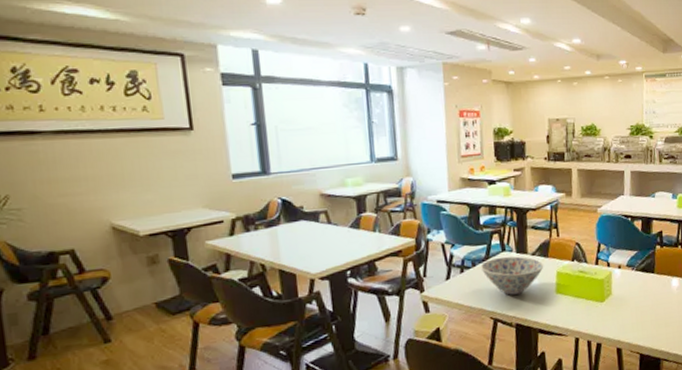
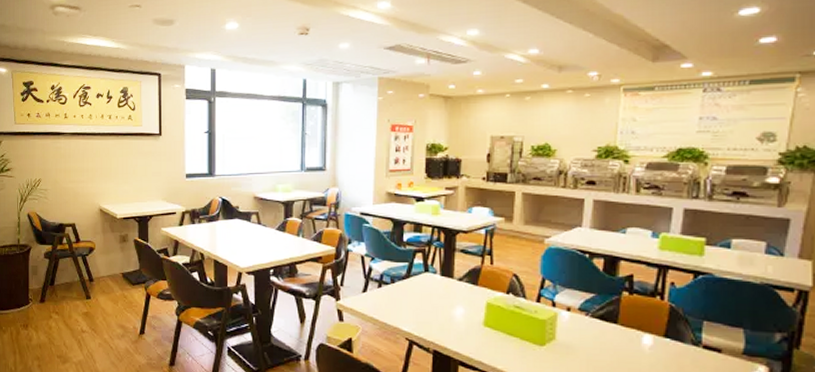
bowl: present [480,256,544,295] -> none [399,277,472,319]

